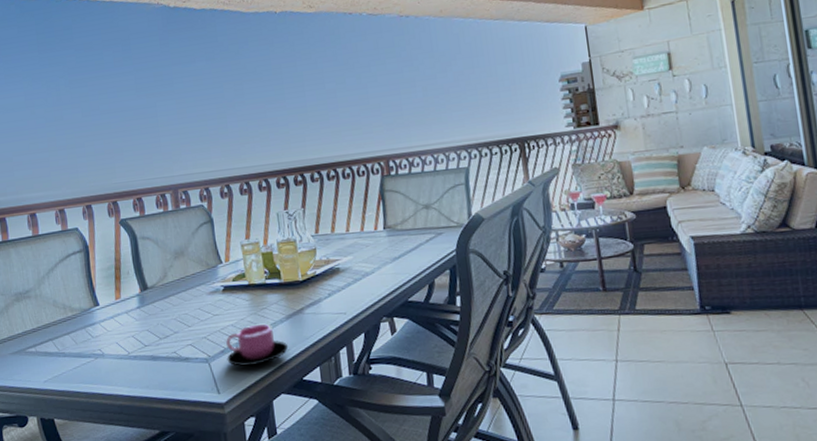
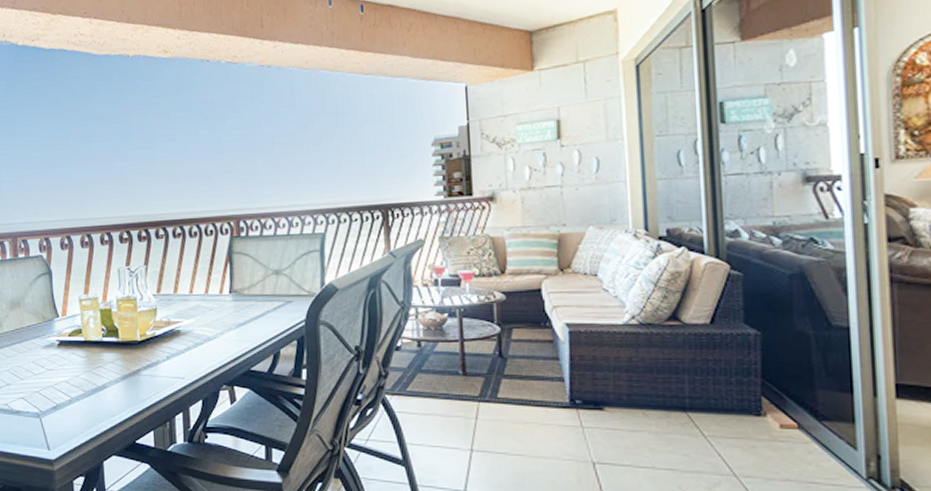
cup: present [226,323,289,366] -> none [58,382,123,424]

